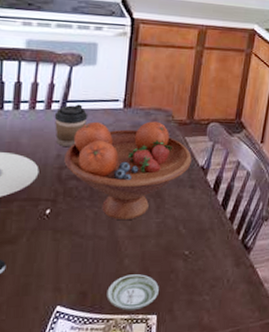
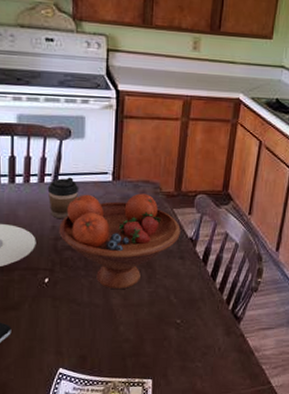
saucer: present [107,274,159,311] -> none [105,341,153,375]

